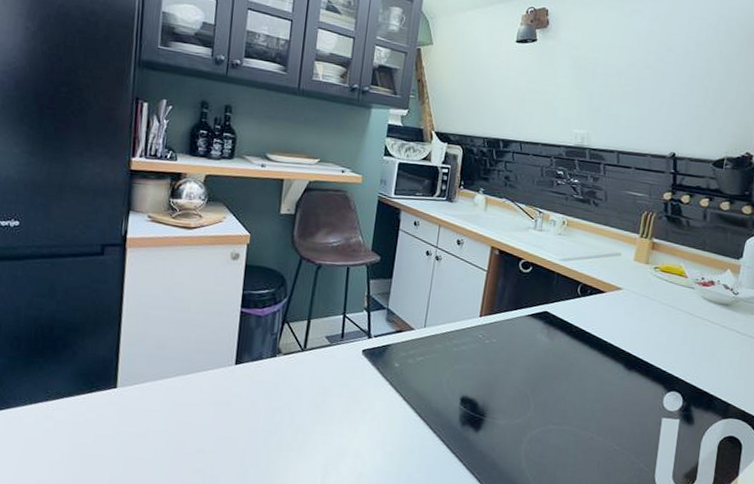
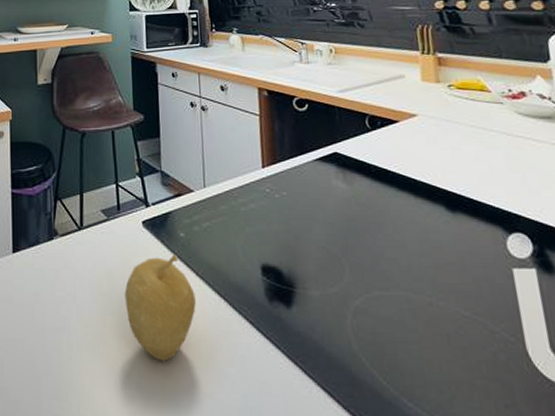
fruit: none [335,380,399,465] -> present [124,254,196,361]

